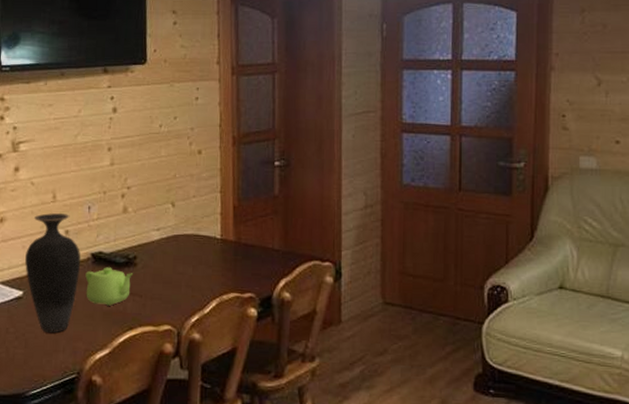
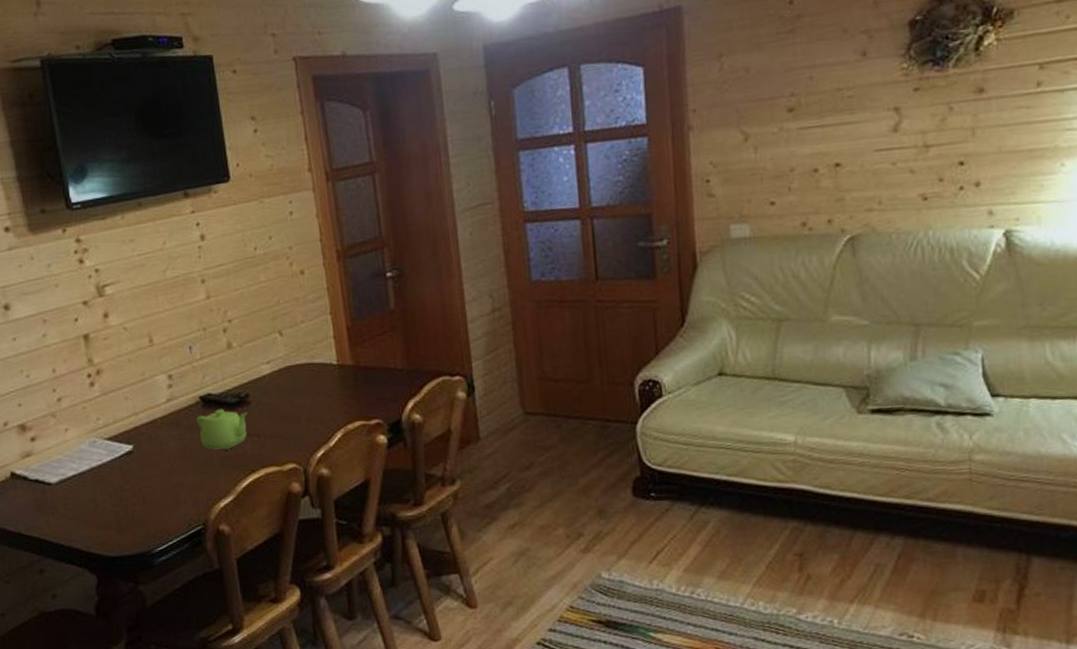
vase: present [25,213,81,333] -> none [129,357,190,485]

